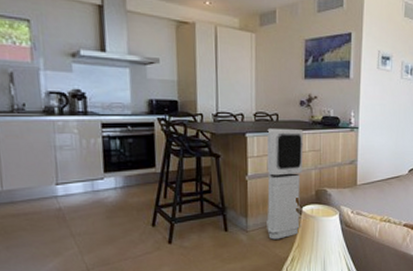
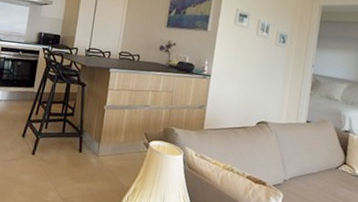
air purifier: present [266,128,304,240] -> none [115,66,160,169]

